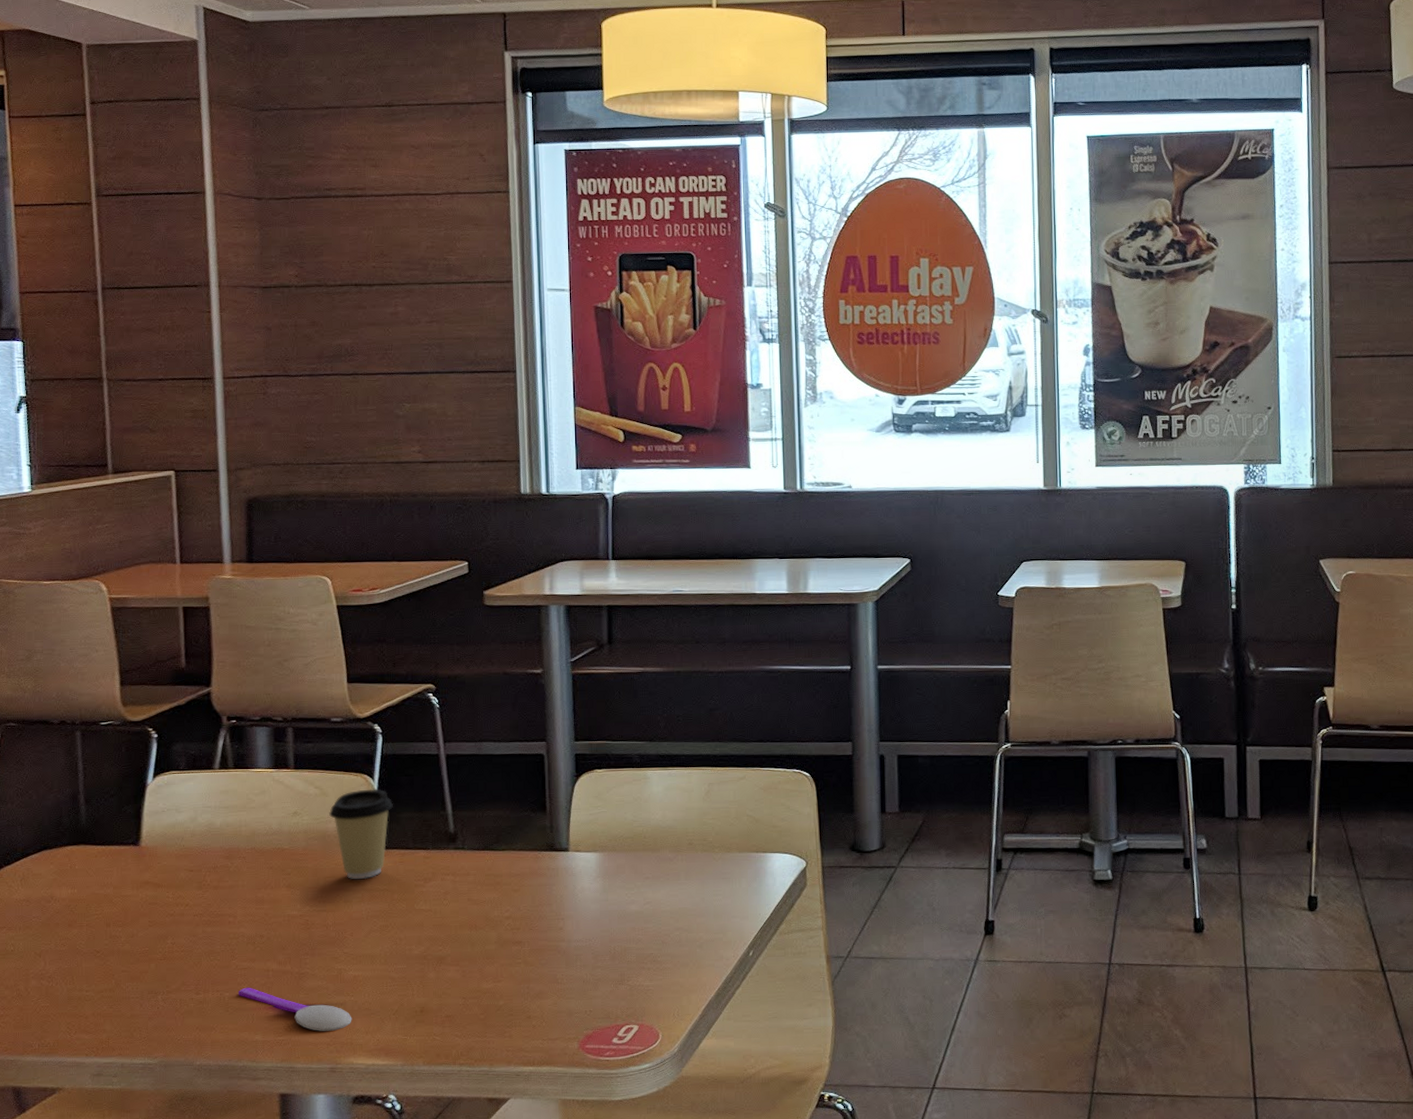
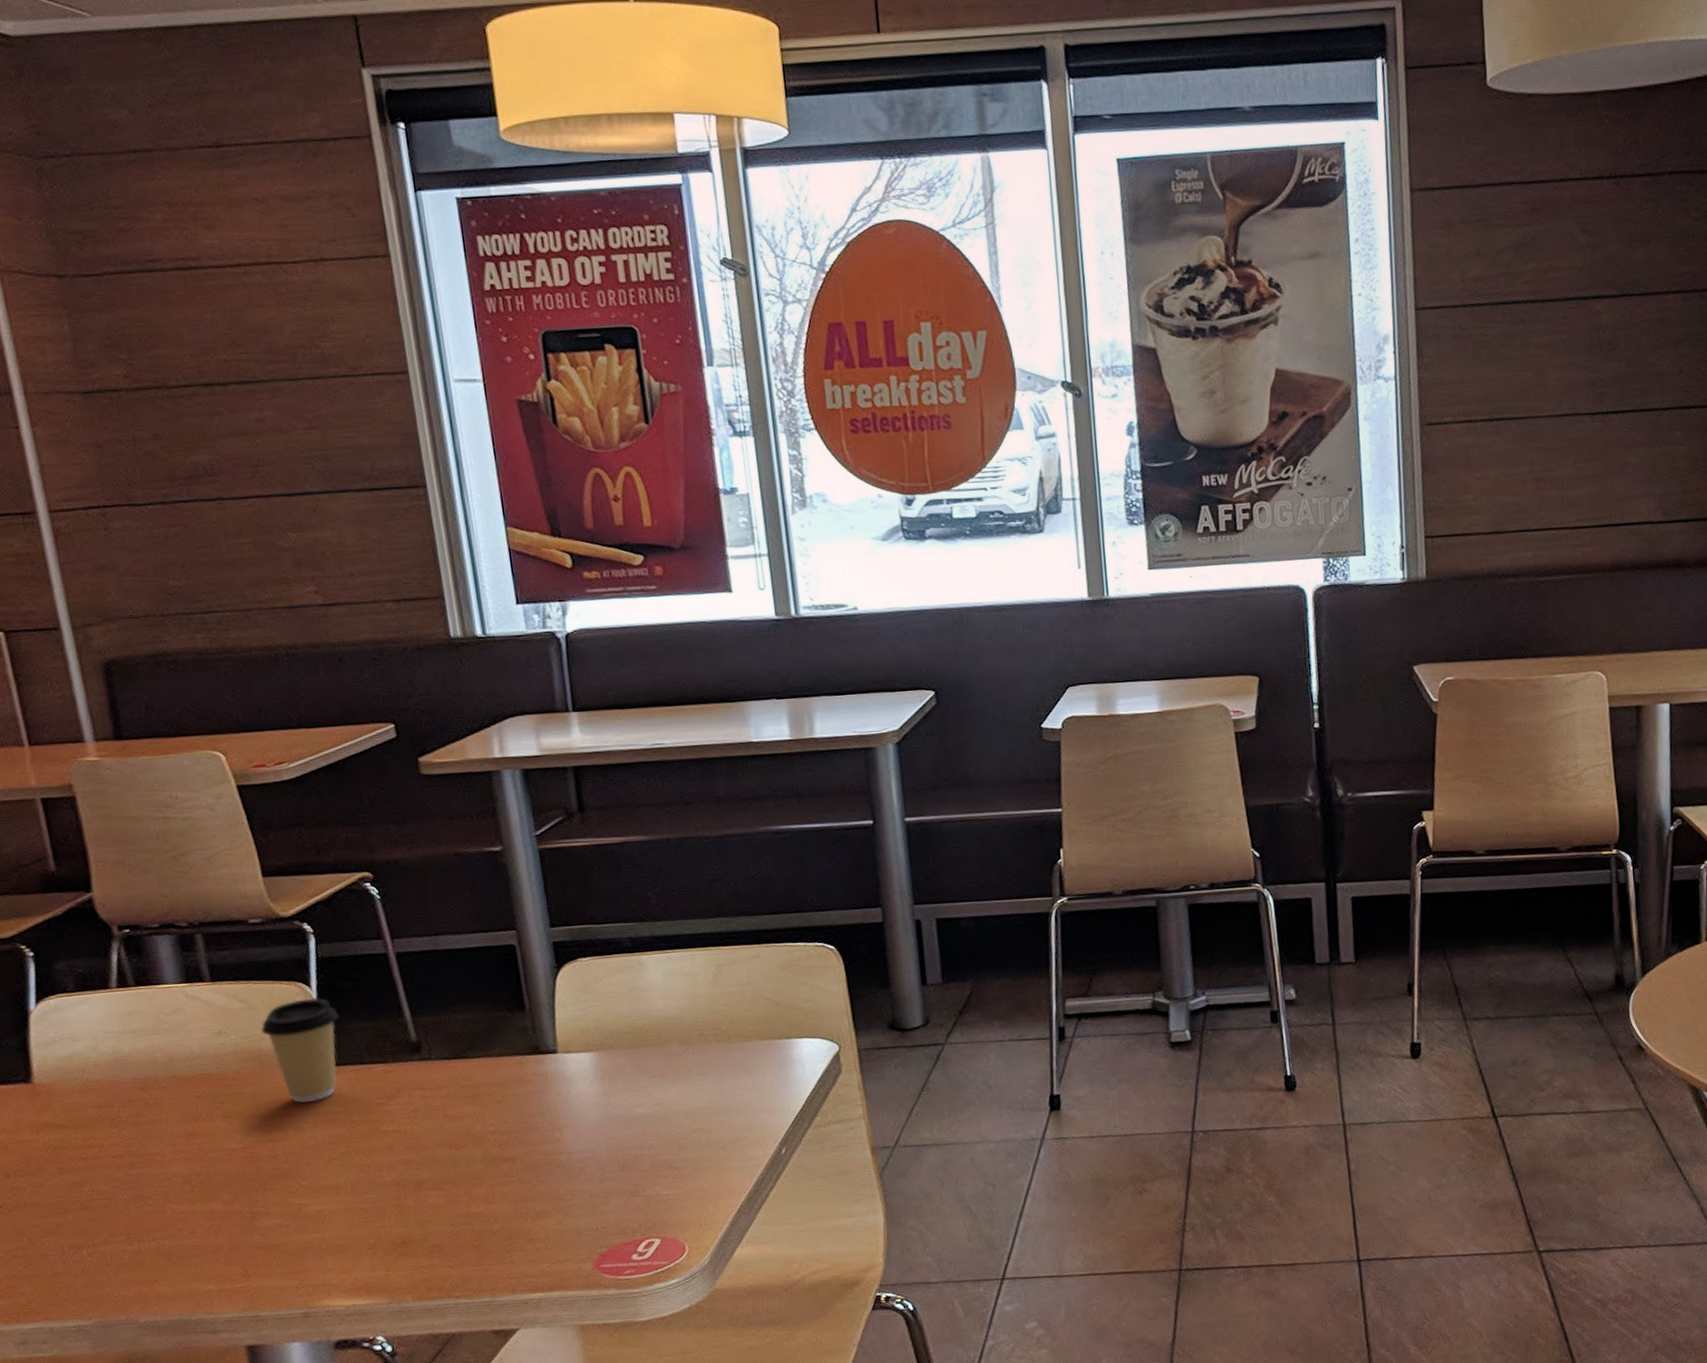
spoon: present [238,987,352,1032] -> none [179,1232,322,1275]

